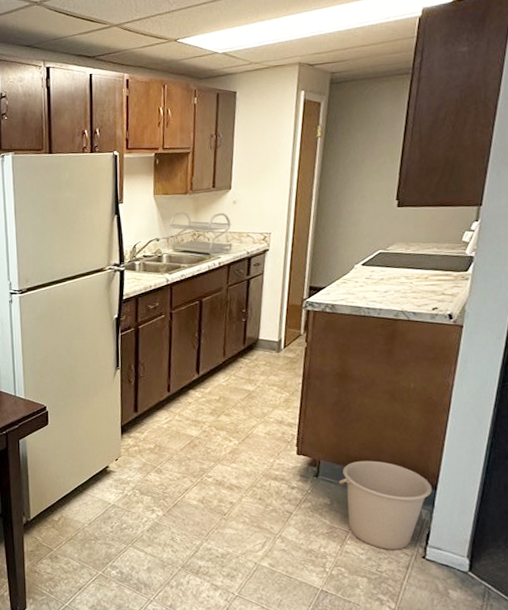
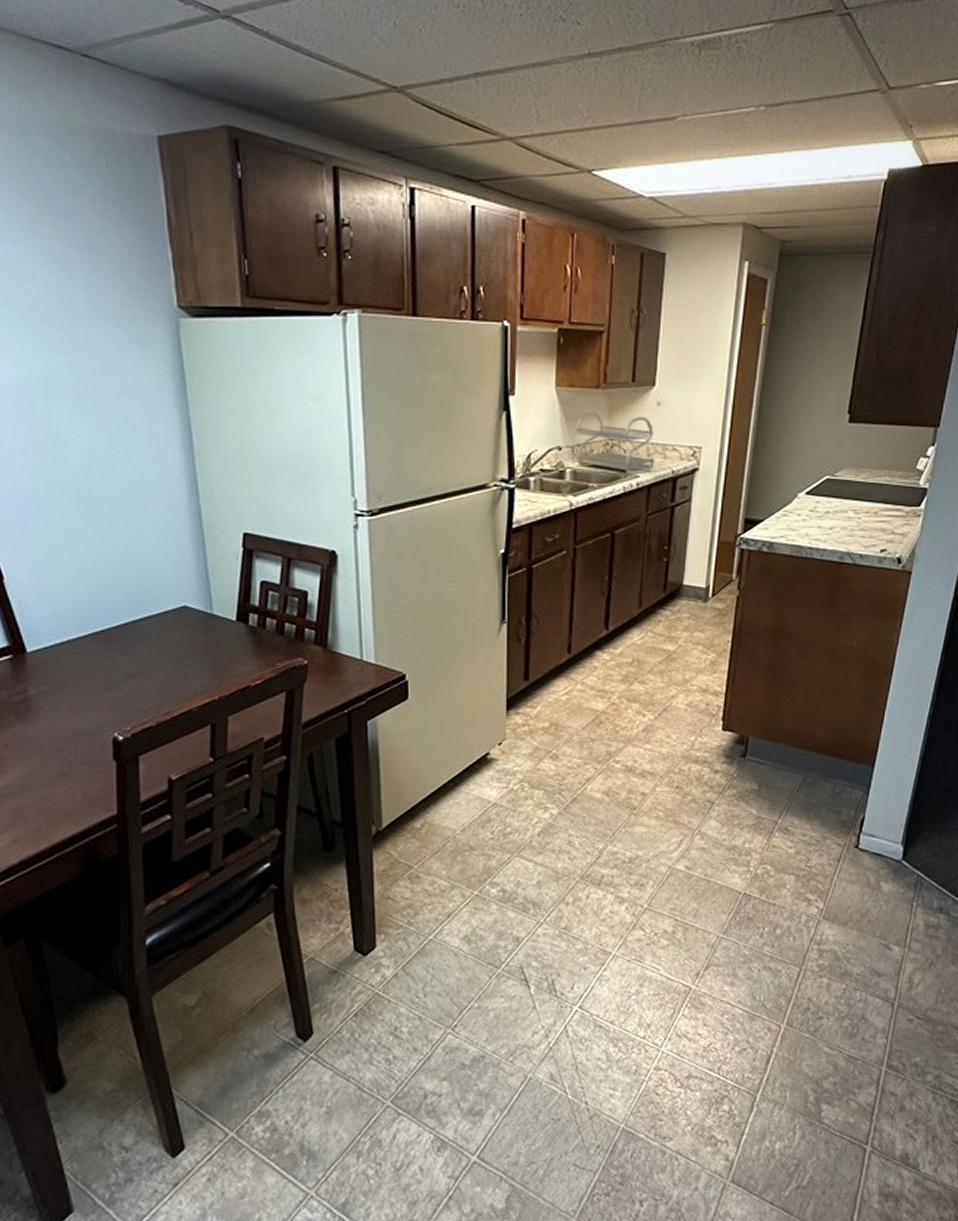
bucket: present [339,460,433,550] -> none [769,735,870,840]

